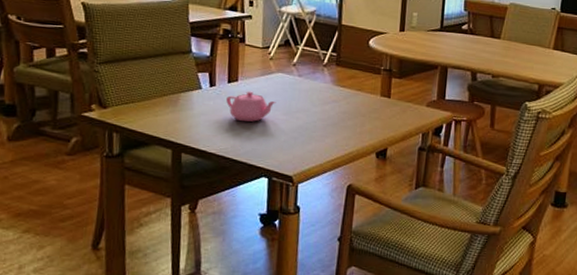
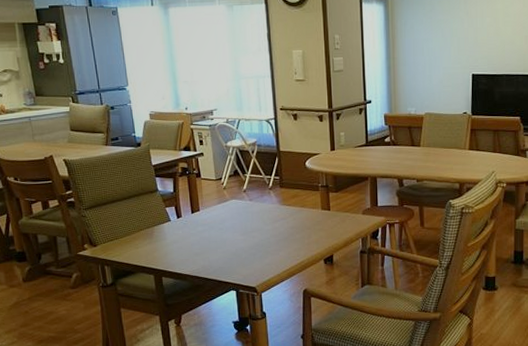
teapot: present [226,91,276,122] -> none [192,218,234,245]

